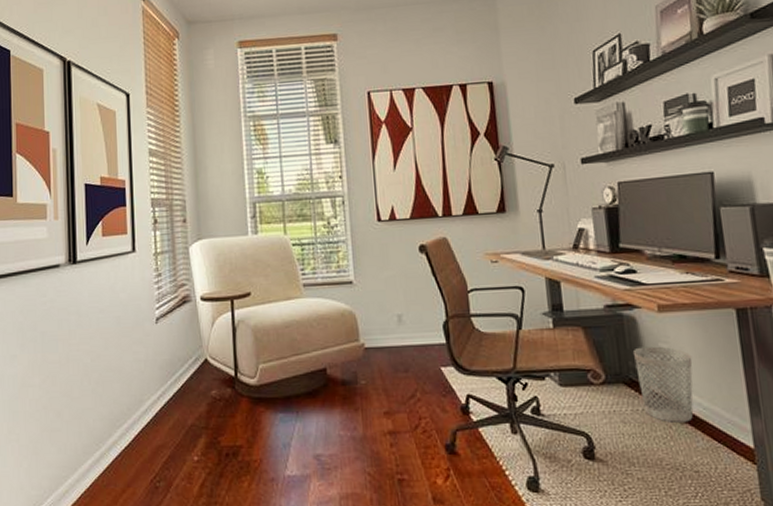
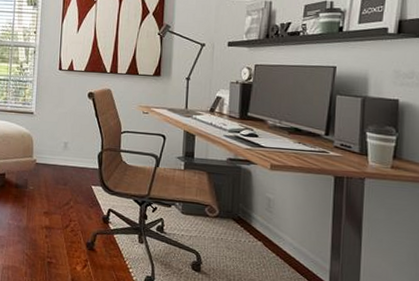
wastebasket: present [634,346,694,422] -> none [244,194,292,256]

